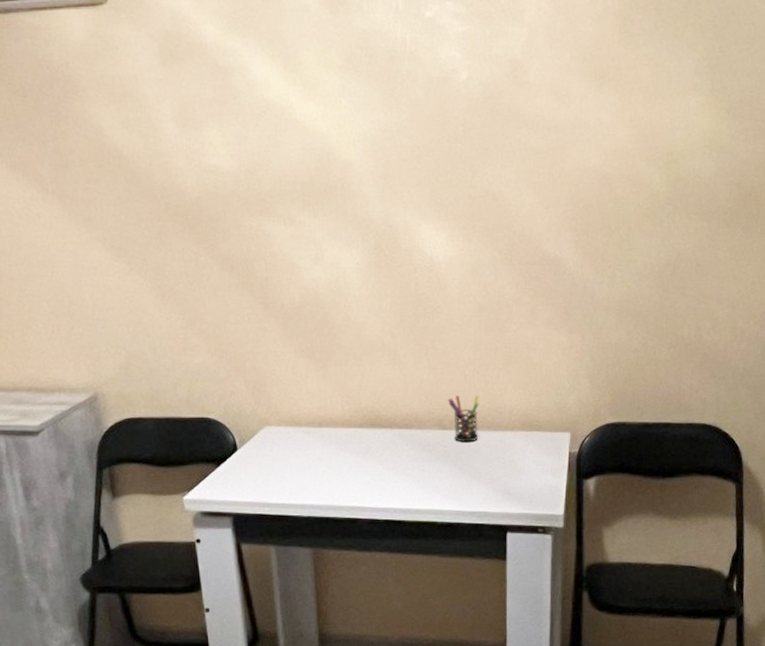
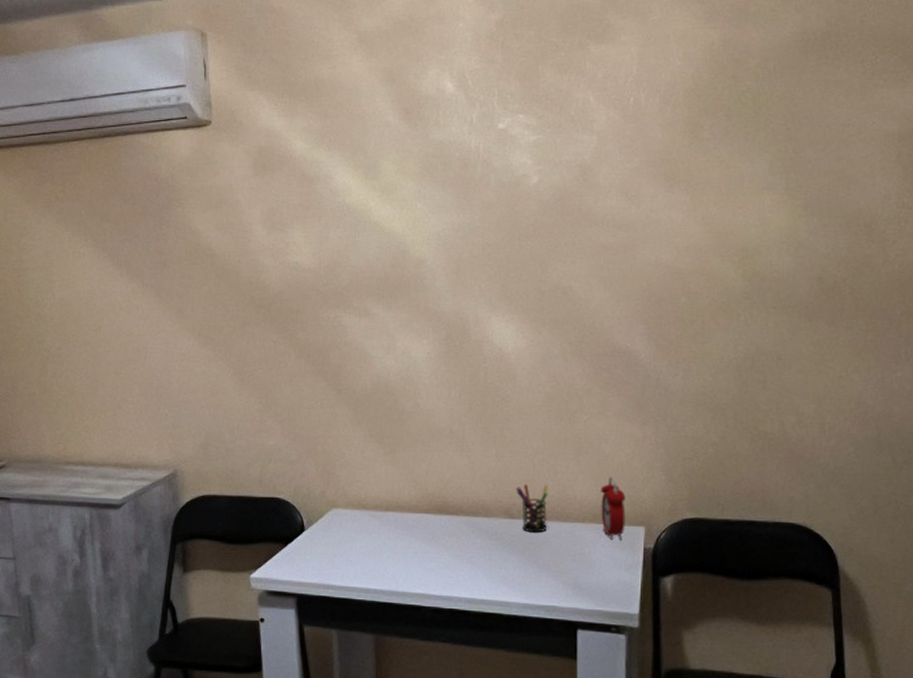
alarm clock: none [529,385,553,446] -> present [601,476,626,540]

